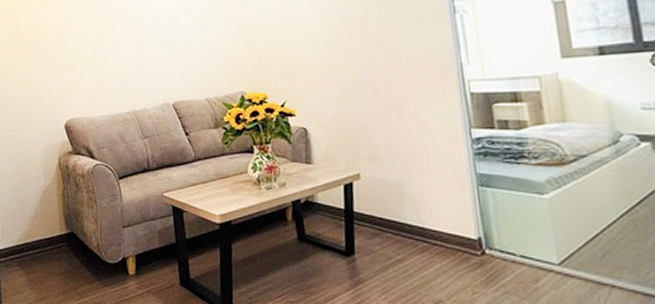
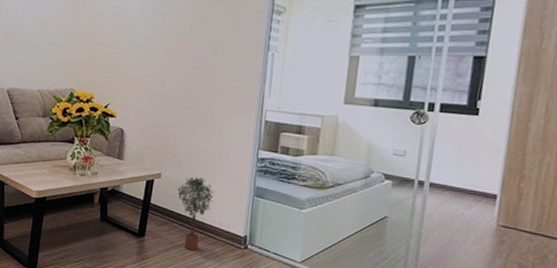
potted tree: none [383,172,430,265] -> present [177,176,215,251]

